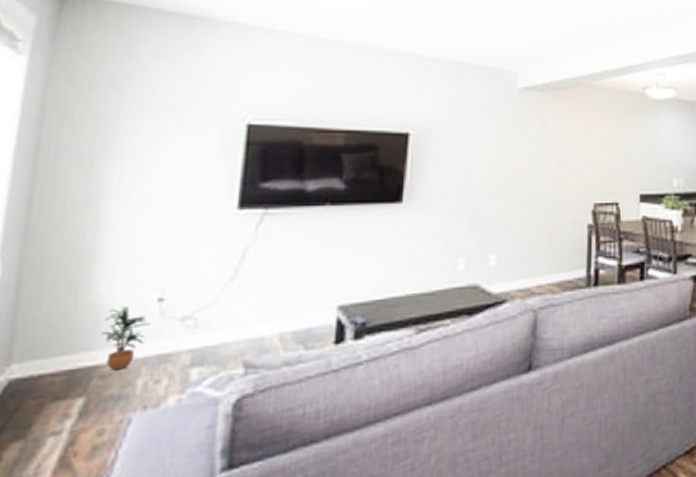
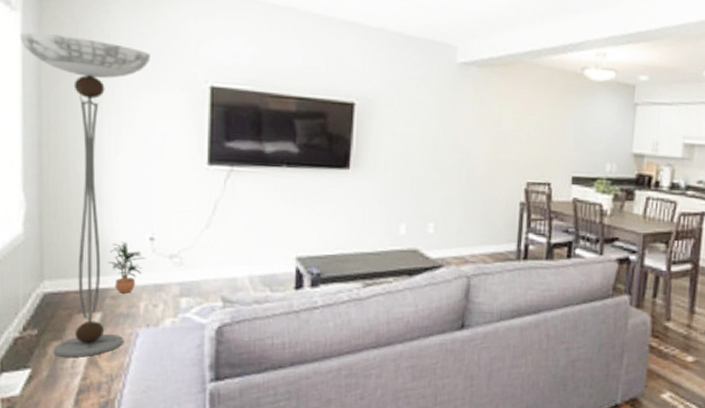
floor lamp: none [10,77,181,463] -> present [20,32,151,357]

